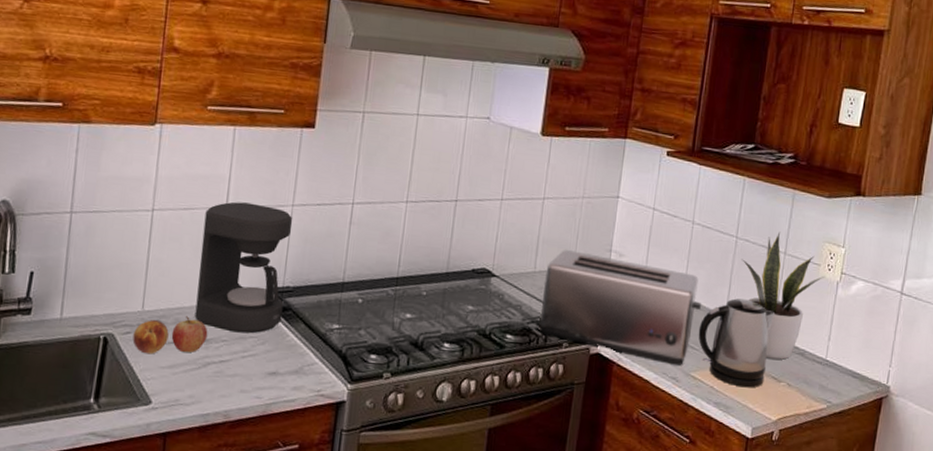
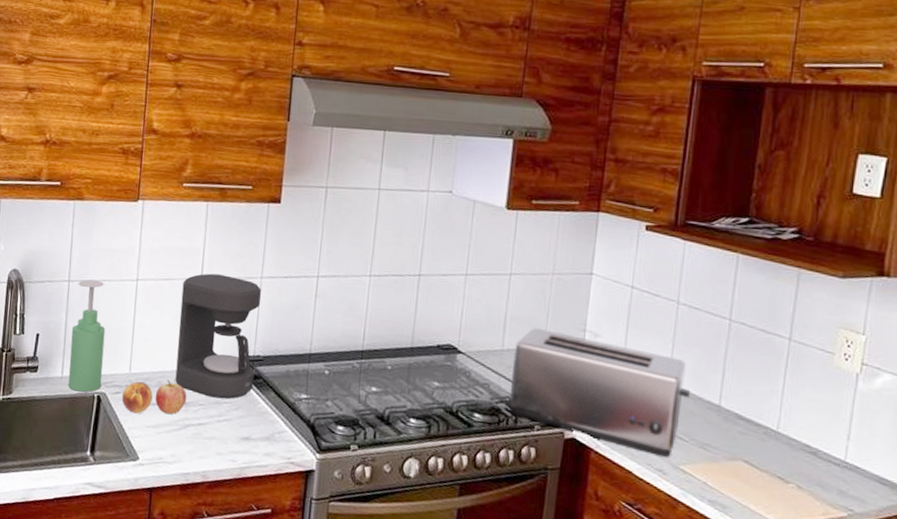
soap dispenser: none [68,210,115,334] -> present [68,279,106,393]
kettle: present [698,298,775,388] -> none [687,387,779,487]
potted plant: present [741,231,825,360] -> none [736,314,841,458]

